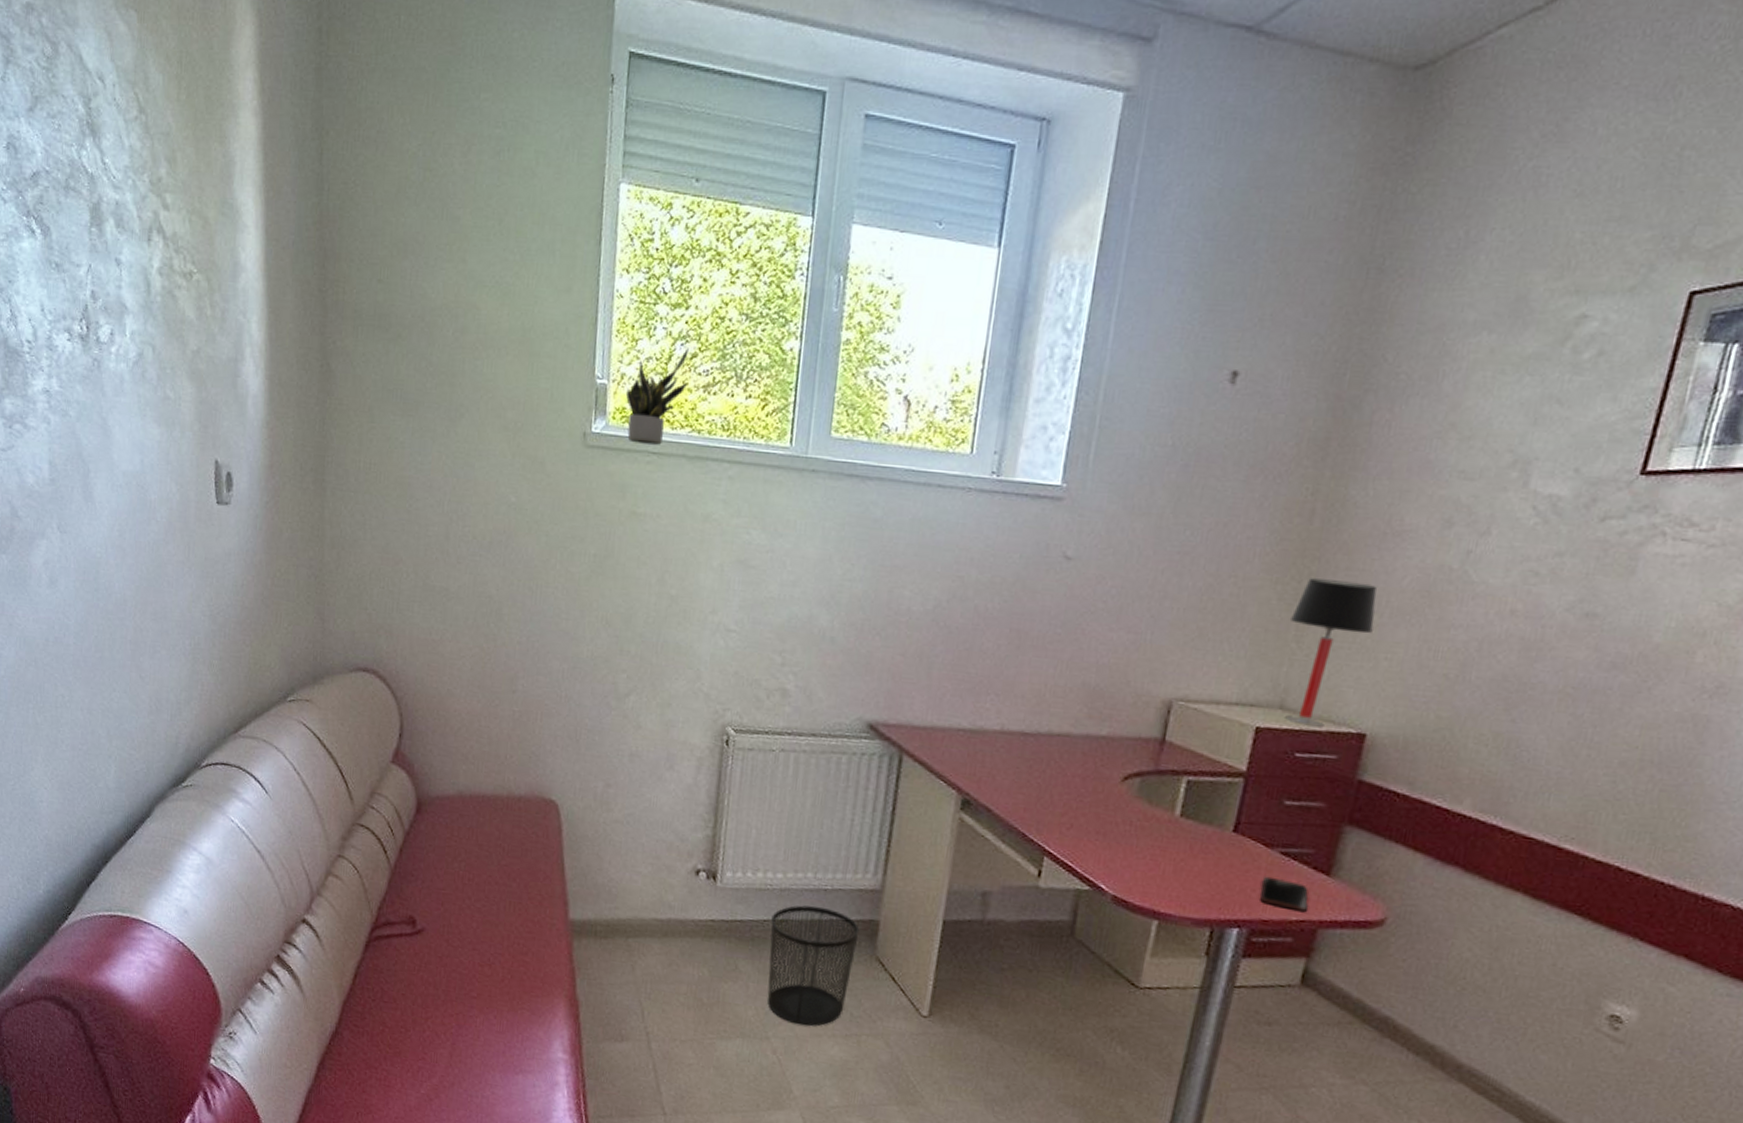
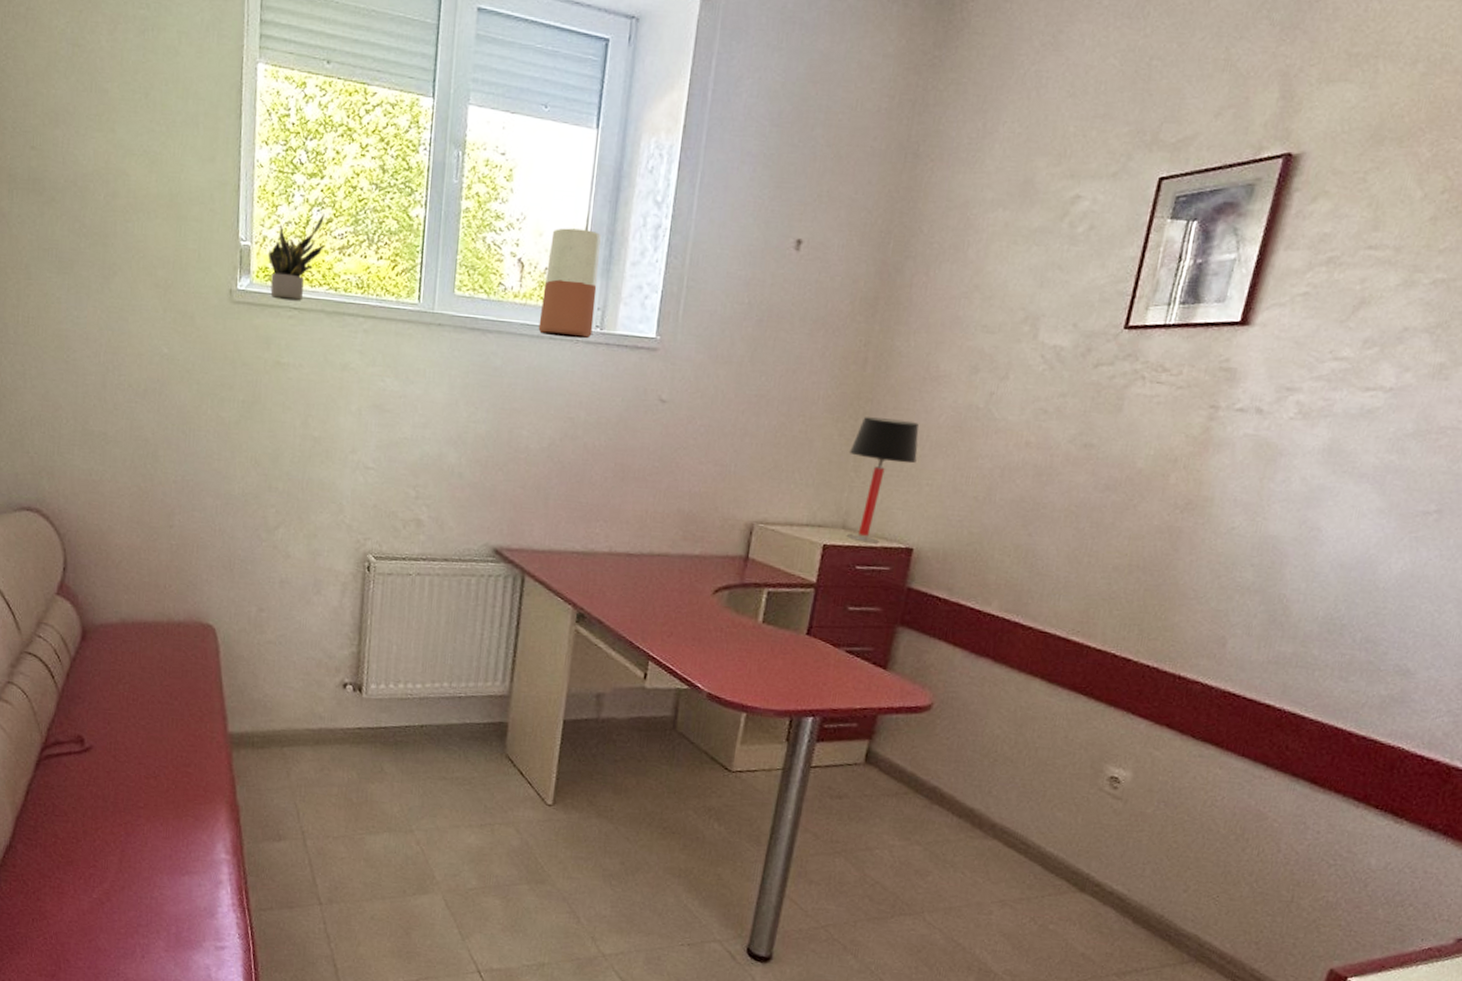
waste bin: present [767,905,860,1026] -> none [410,711,491,818]
vase: none [925,360,1000,487] -> present [538,228,601,339]
phone: present [1259,876,1308,913] -> none [829,671,869,702]

